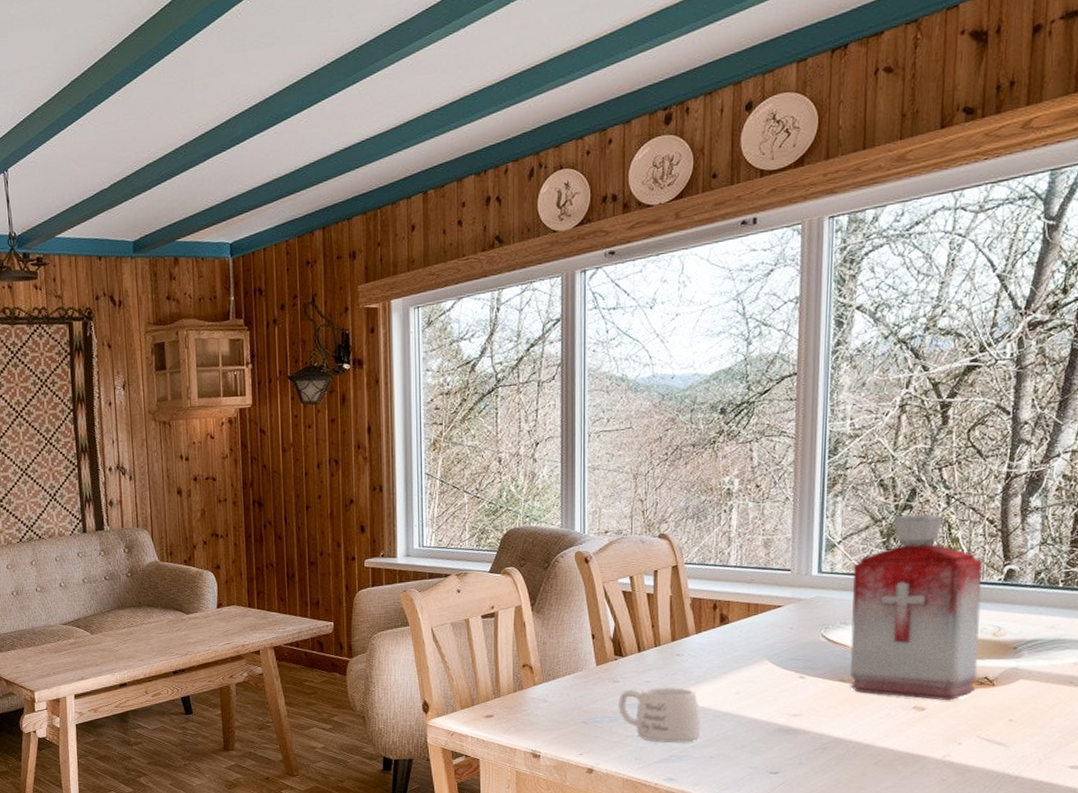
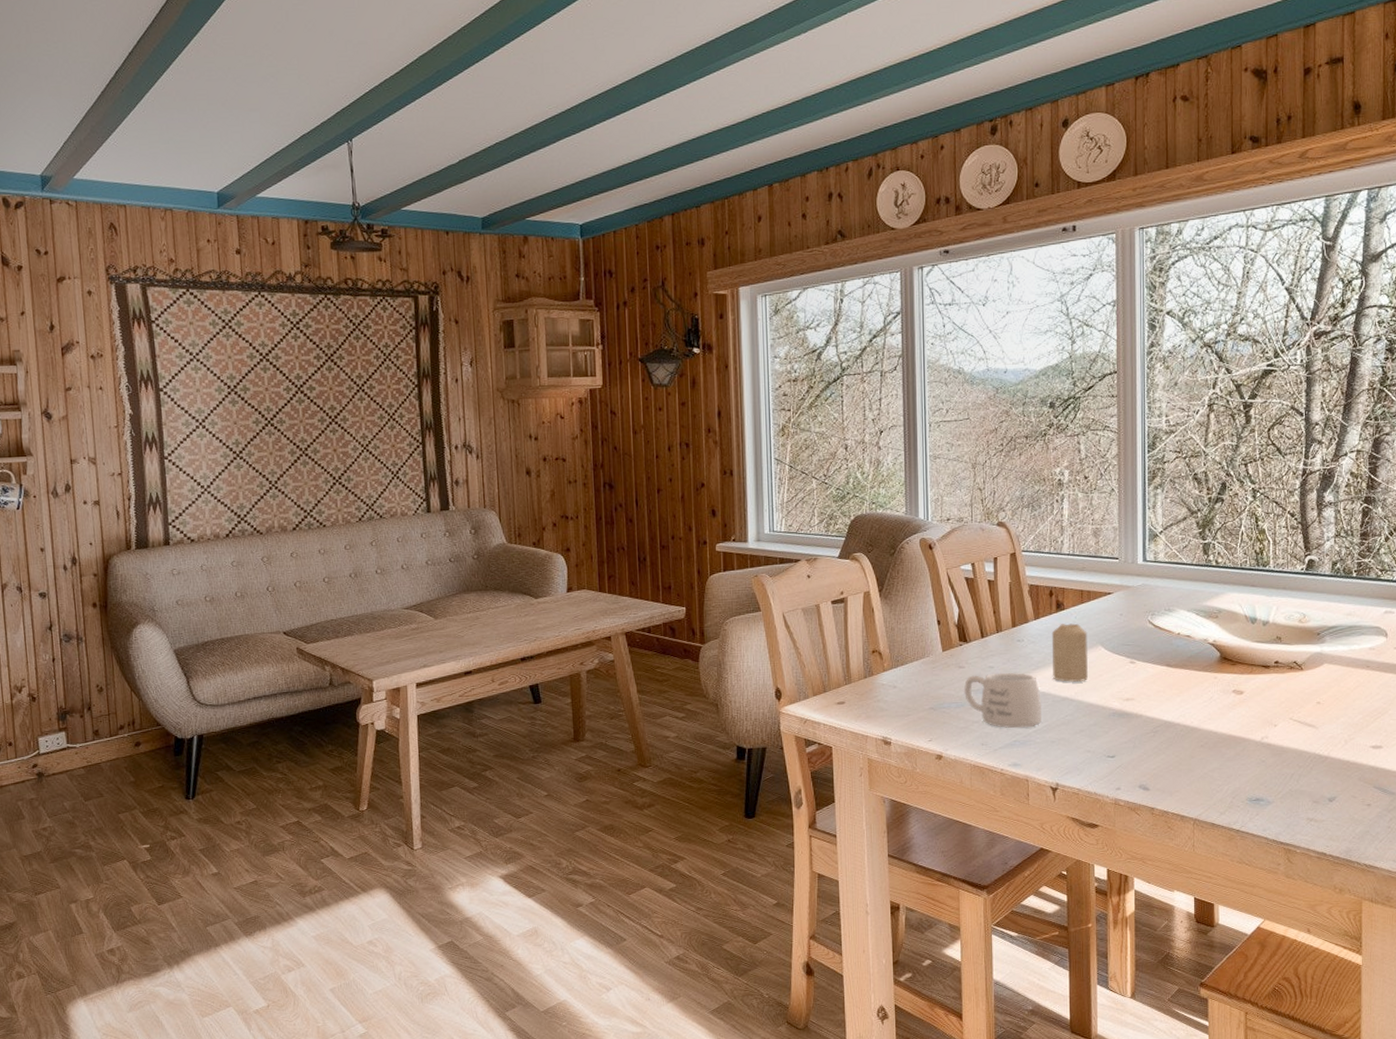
candle: none [713,637,754,697] -> present [1051,623,1089,682]
bottle: present [850,513,982,701] -> none [1174,506,1287,685]

